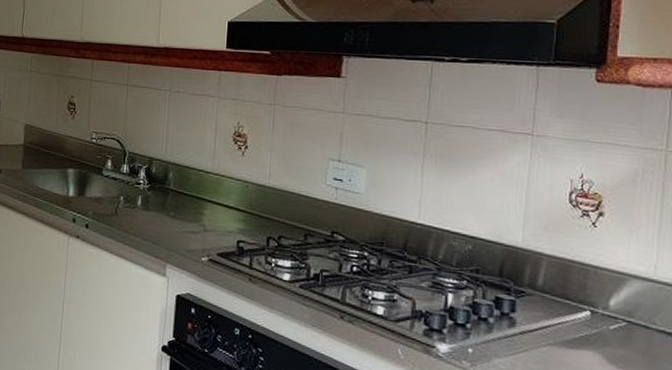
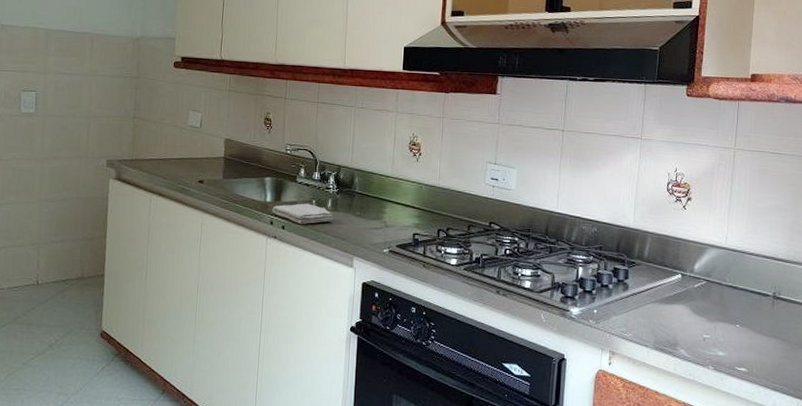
washcloth: none [74,199,144,224] -> present [272,203,334,224]

